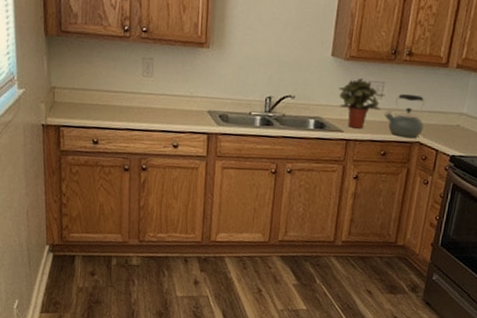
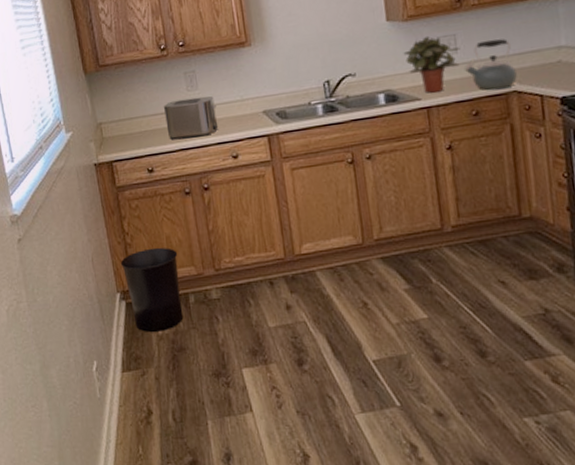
waste bin: none [53,211,108,284] -> present [120,247,184,332]
toaster: none [117,82,167,122] -> present [163,96,219,141]

